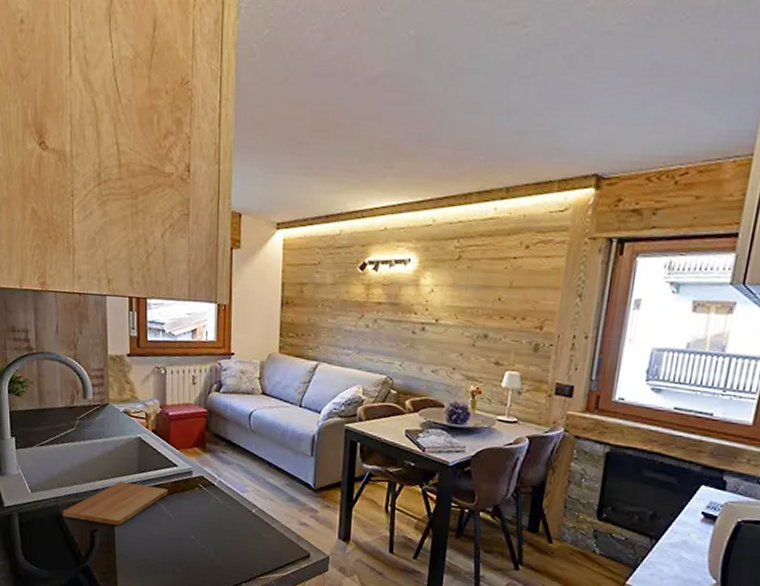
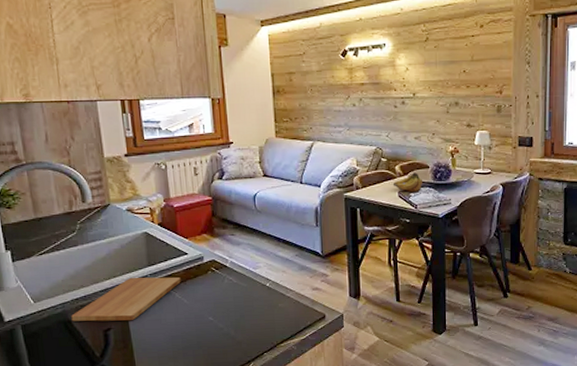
fruit: none [400,410,436,435] -> present [392,172,423,194]

